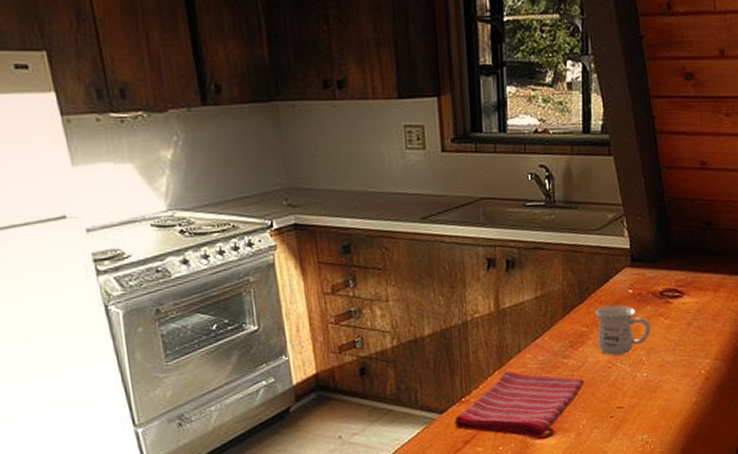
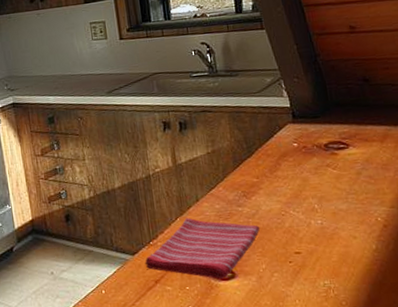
mug: present [594,305,651,356] -> none [263,157,320,204]

